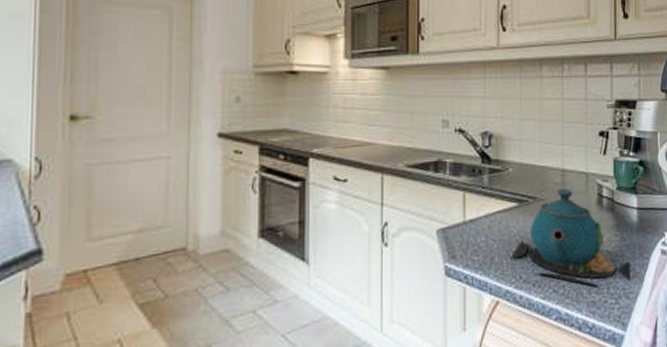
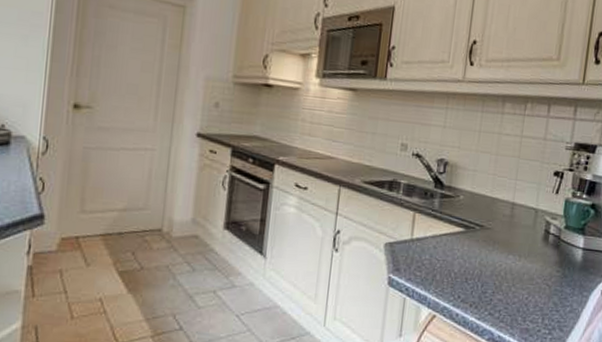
teapot: present [511,189,631,287] -> none [452,221,569,316]

